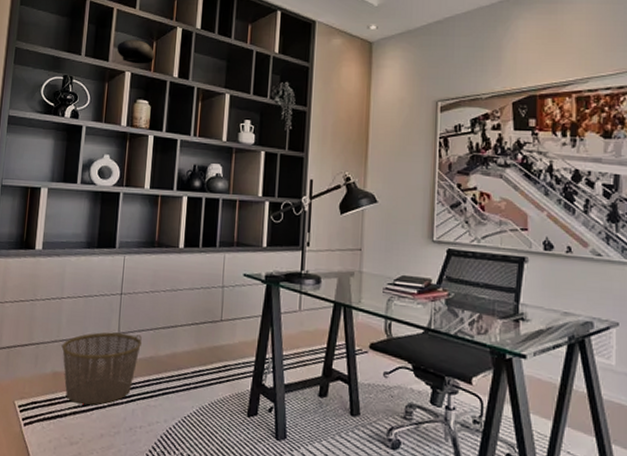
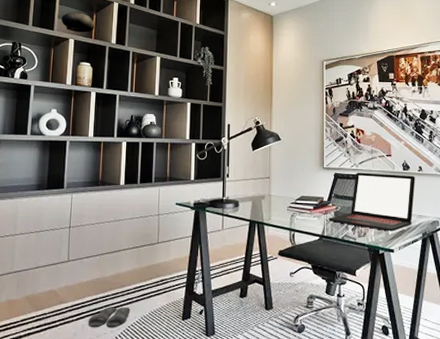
basket: present [61,332,142,405] -> none [15,261,89,326]
slippers: none [139,391,187,416] -> present [88,307,130,328]
laptop: none [437,249,561,331] -> present [328,172,416,232]

